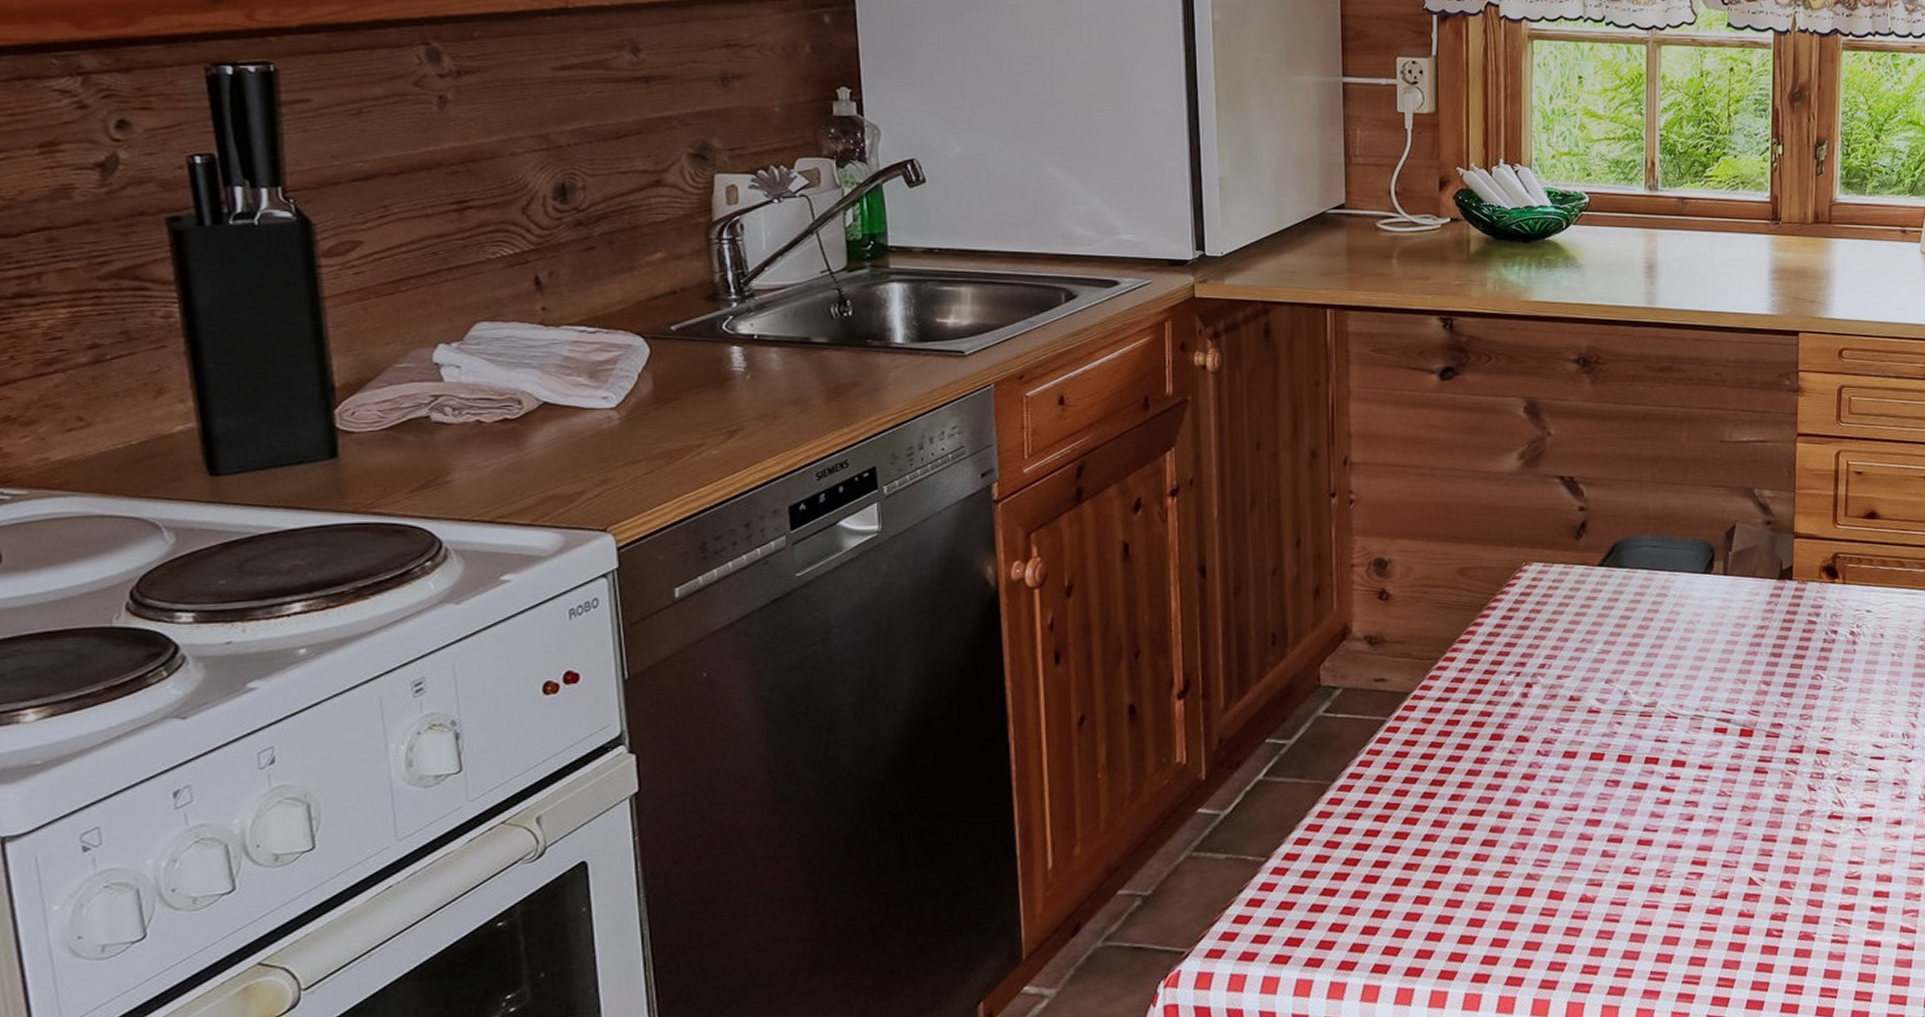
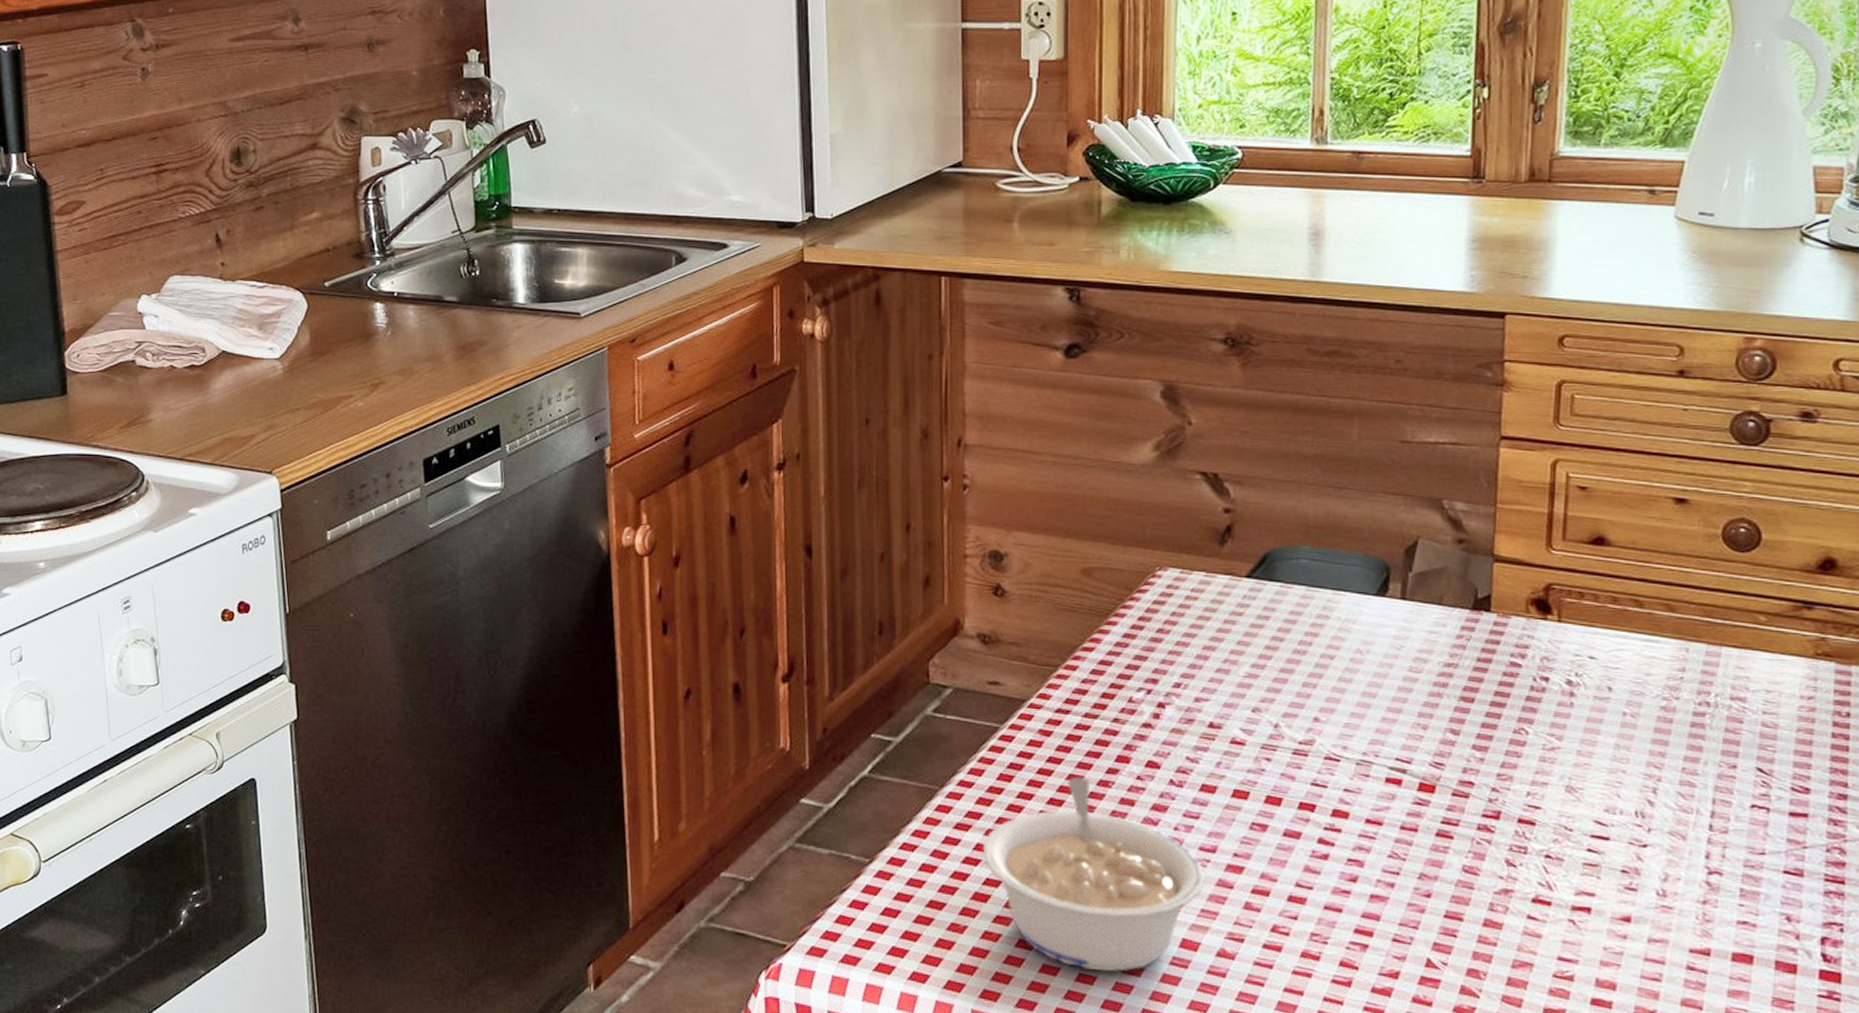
legume: none [1372,757,1569,931] -> present [982,776,1205,972]

